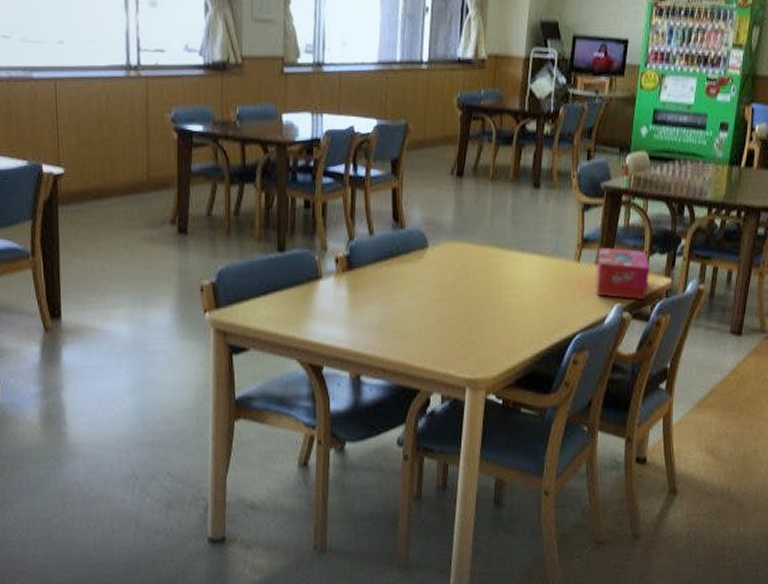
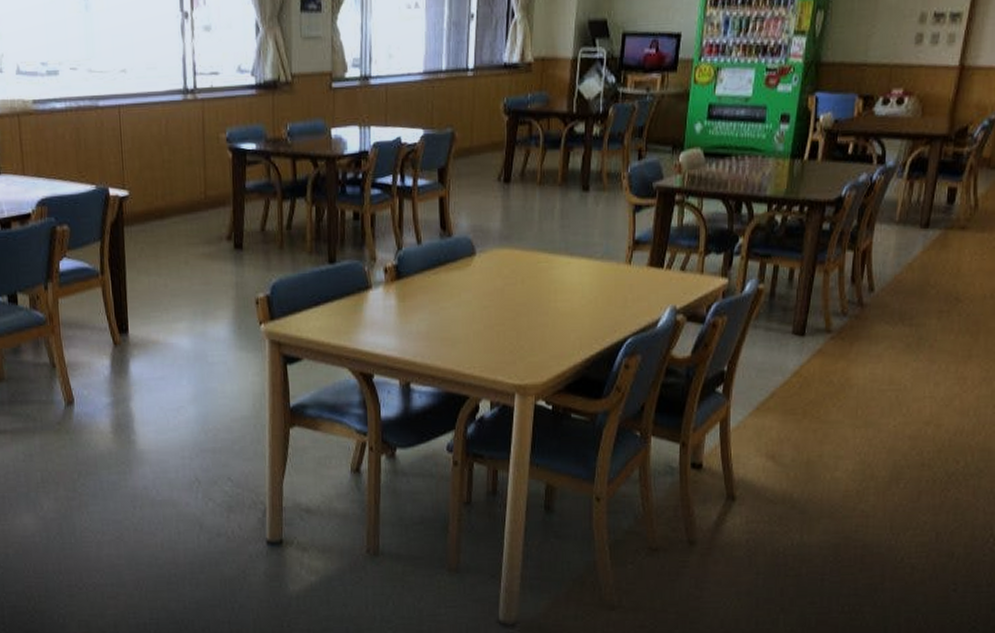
tissue box: present [596,247,650,300] -> none [648,248,705,302]

